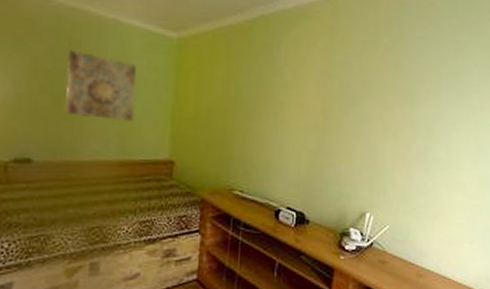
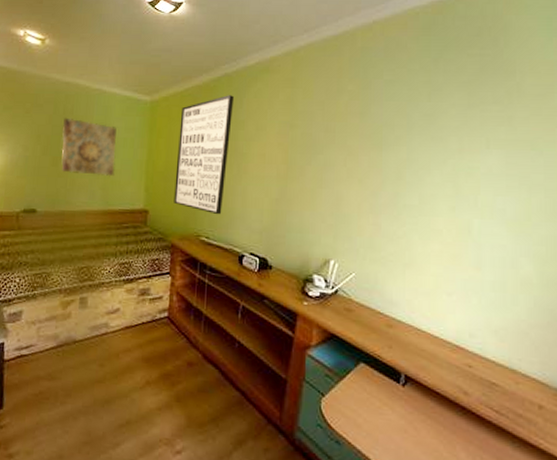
wall art: none [204,38,272,167] -> present [174,95,235,215]

